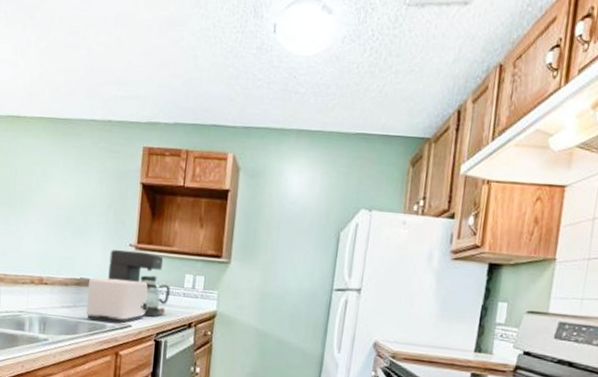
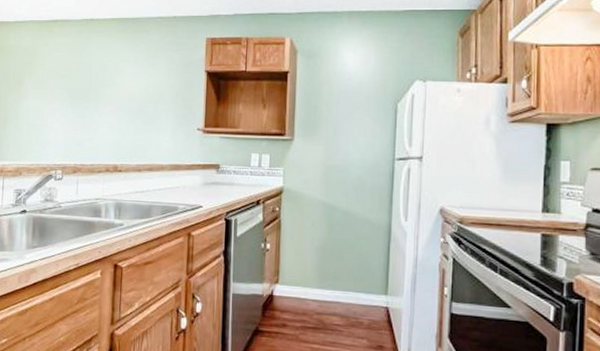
toaster: present [85,277,148,324] -> none [158,162,218,205]
coffee maker: present [108,249,170,317] -> none [178,134,238,197]

